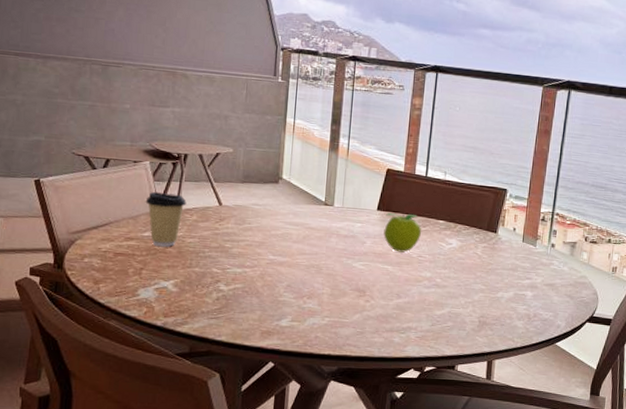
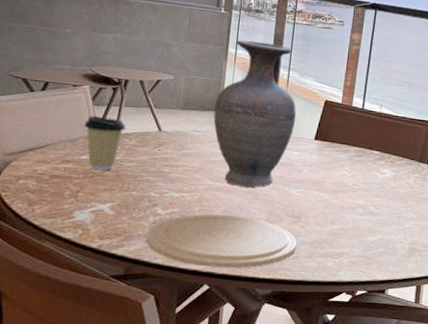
plate: none [210,289,362,345] -> present [146,214,297,268]
vase: none [273,109,358,262] -> present [213,39,297,189]
fruit: present [383,213,421,253] -> none [320,143,357,181]

